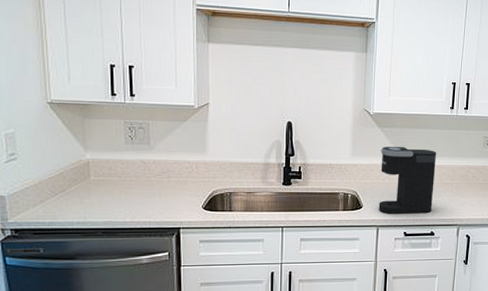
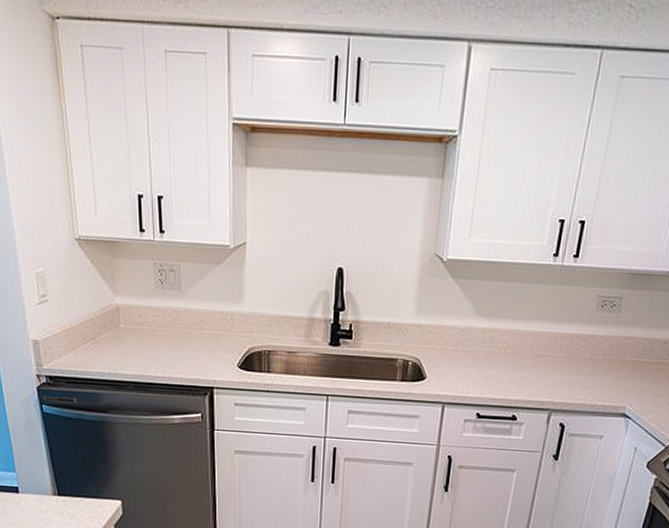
coffee maker: present [378,146,437,214] -> none [446,303,530,392]

